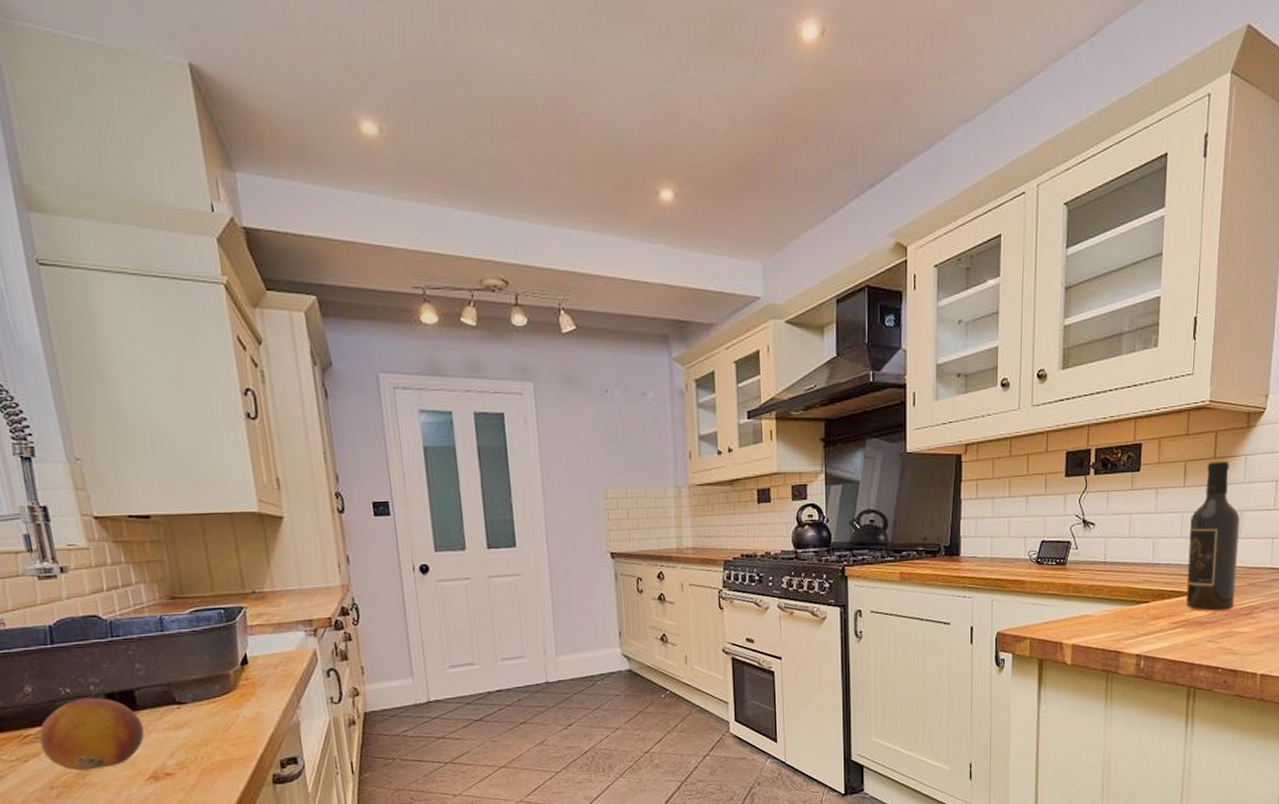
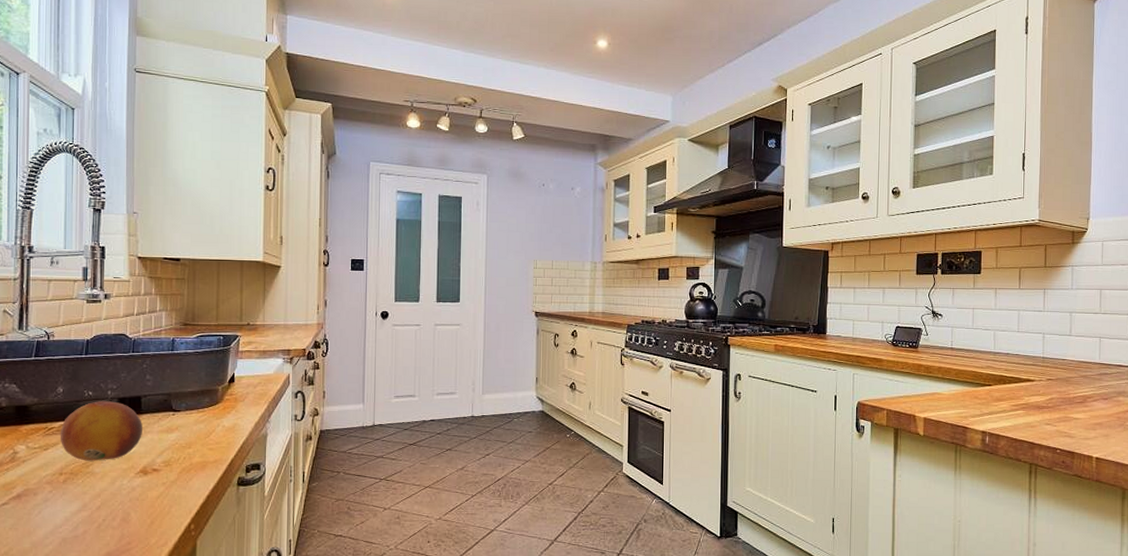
wine bottle: present [1186,462,1240,612] -> none [1024,270,1070,398]

